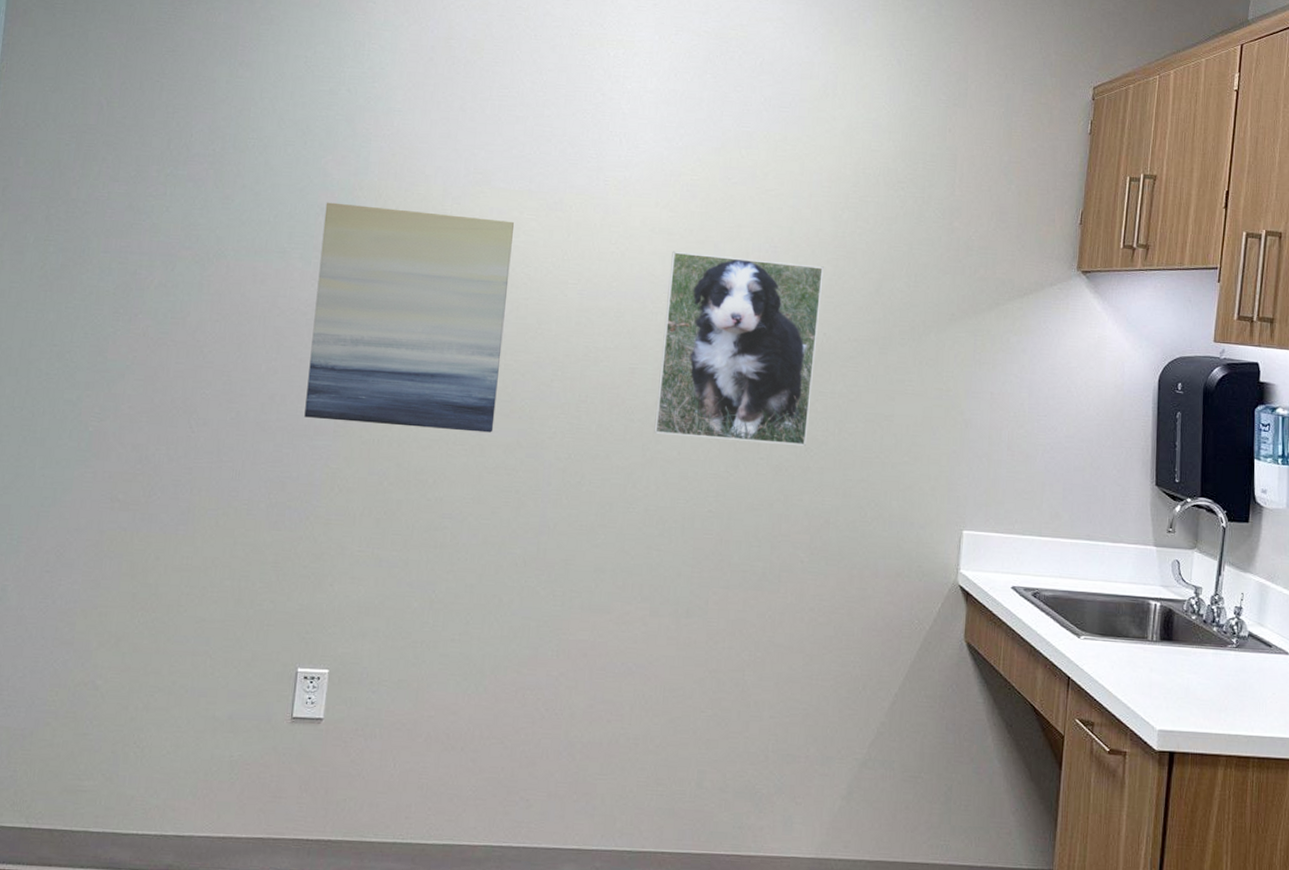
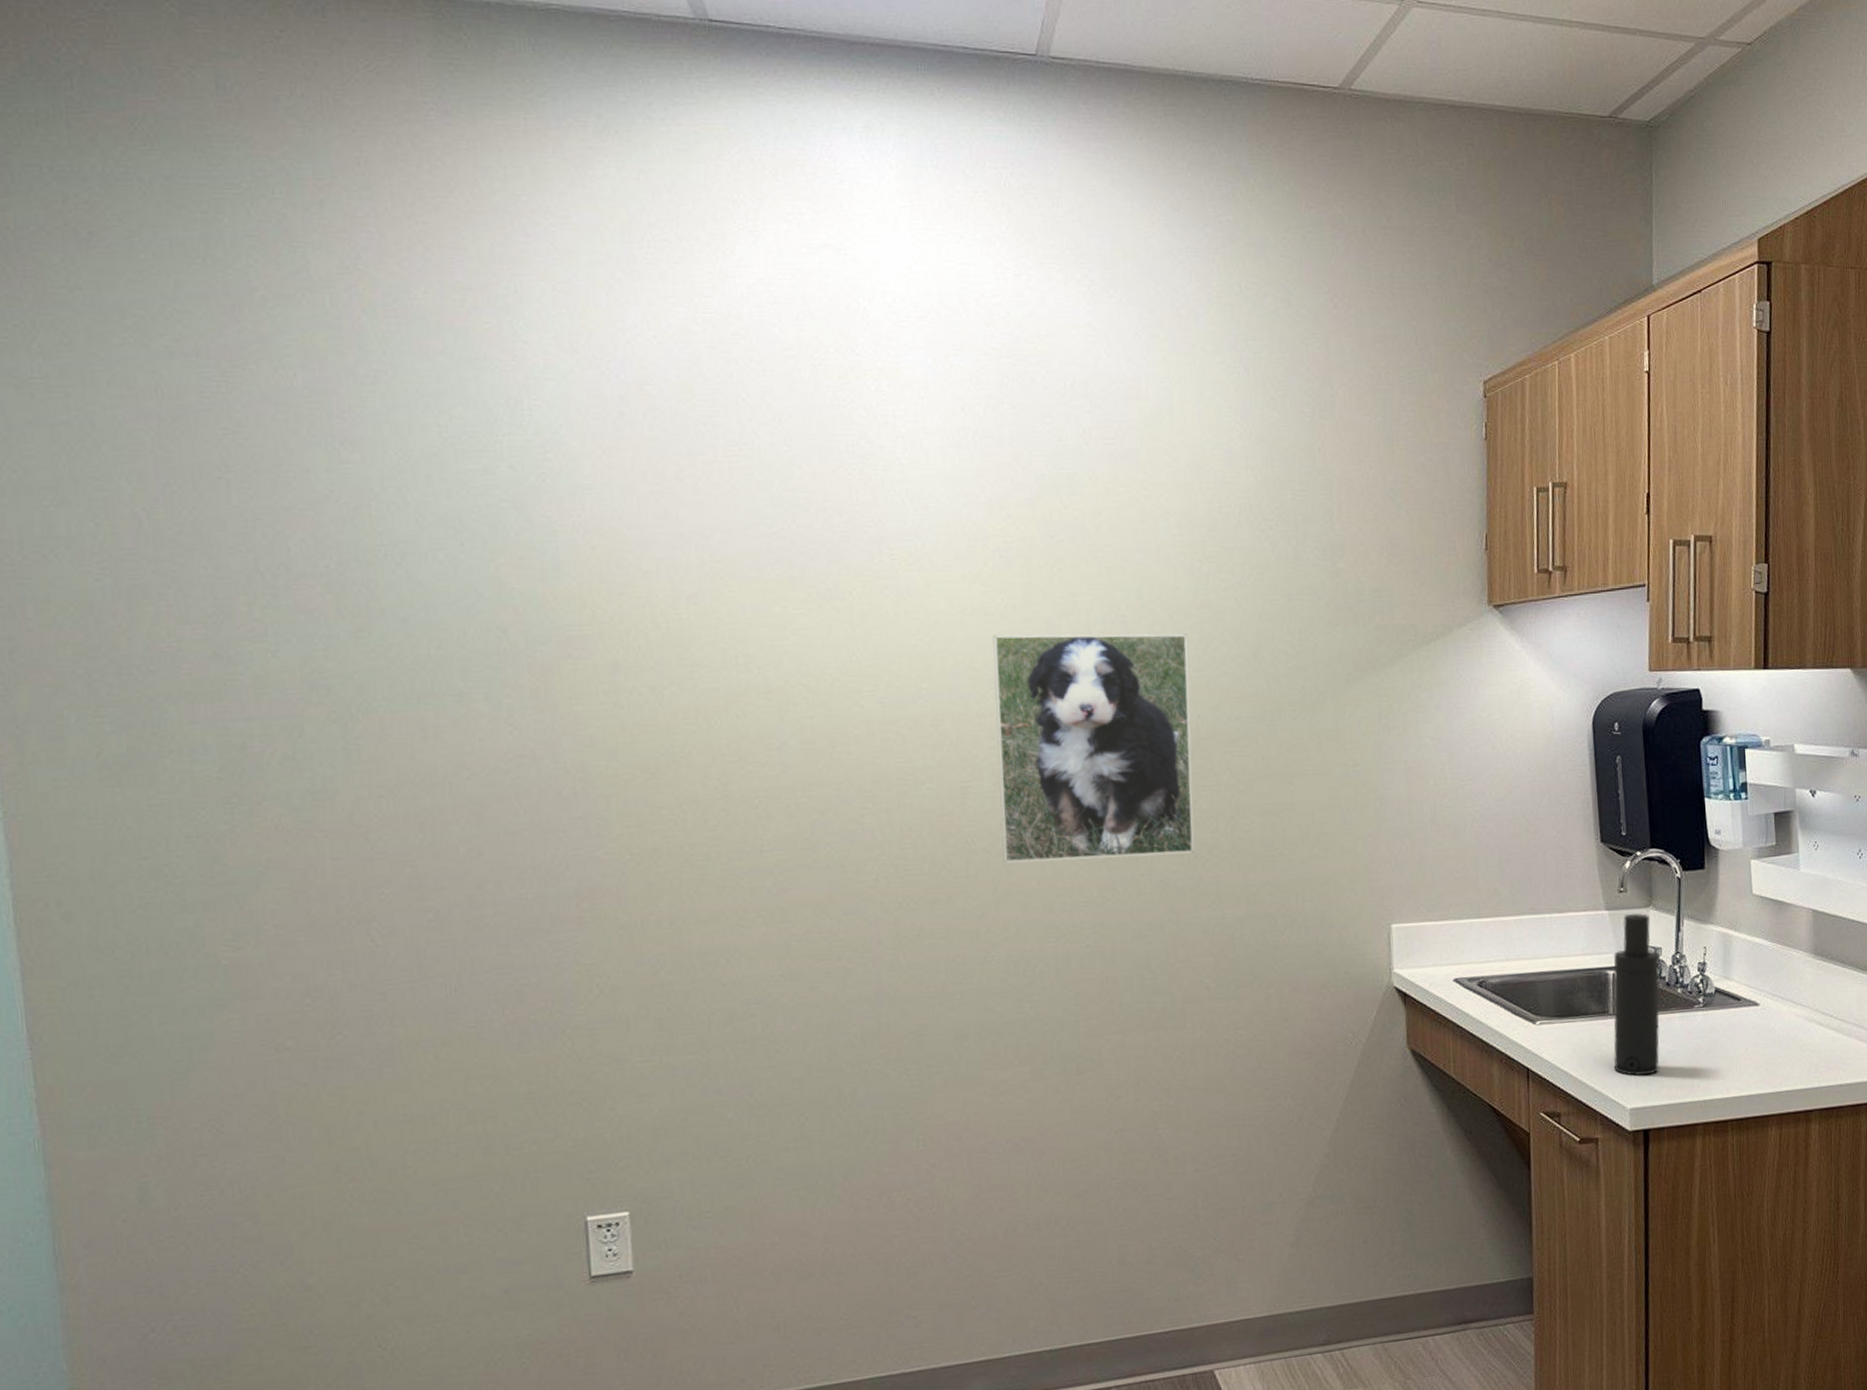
wall art: present [304,202,514,433] -> none [508,619,795,906]
atomizer: none [1147,552,1199,702] -> present [1613,913,1660,1076]

